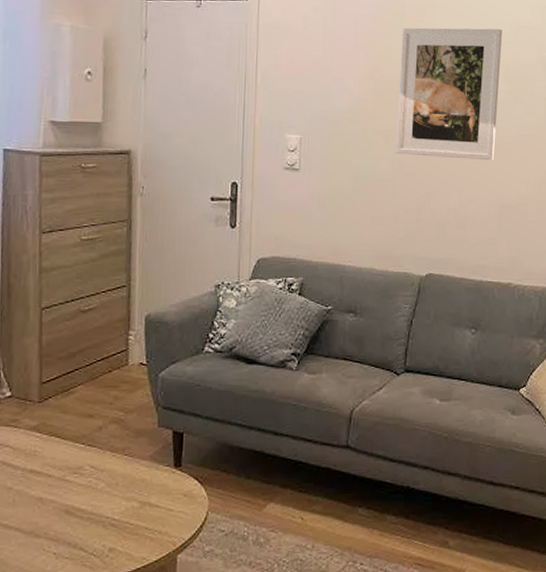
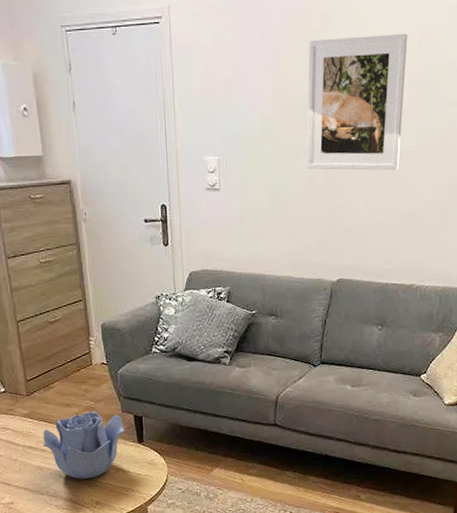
decorative bowl: none [51,424,160,516] -> present [43,411,126,479]

